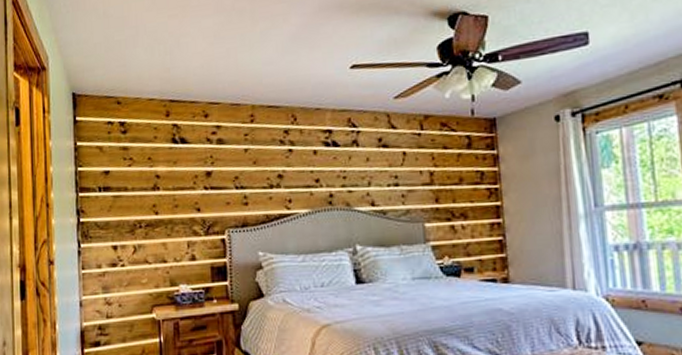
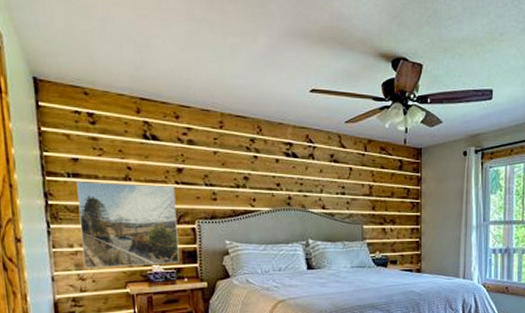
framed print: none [107,192,208,292] -> present [76,182,180,269]

